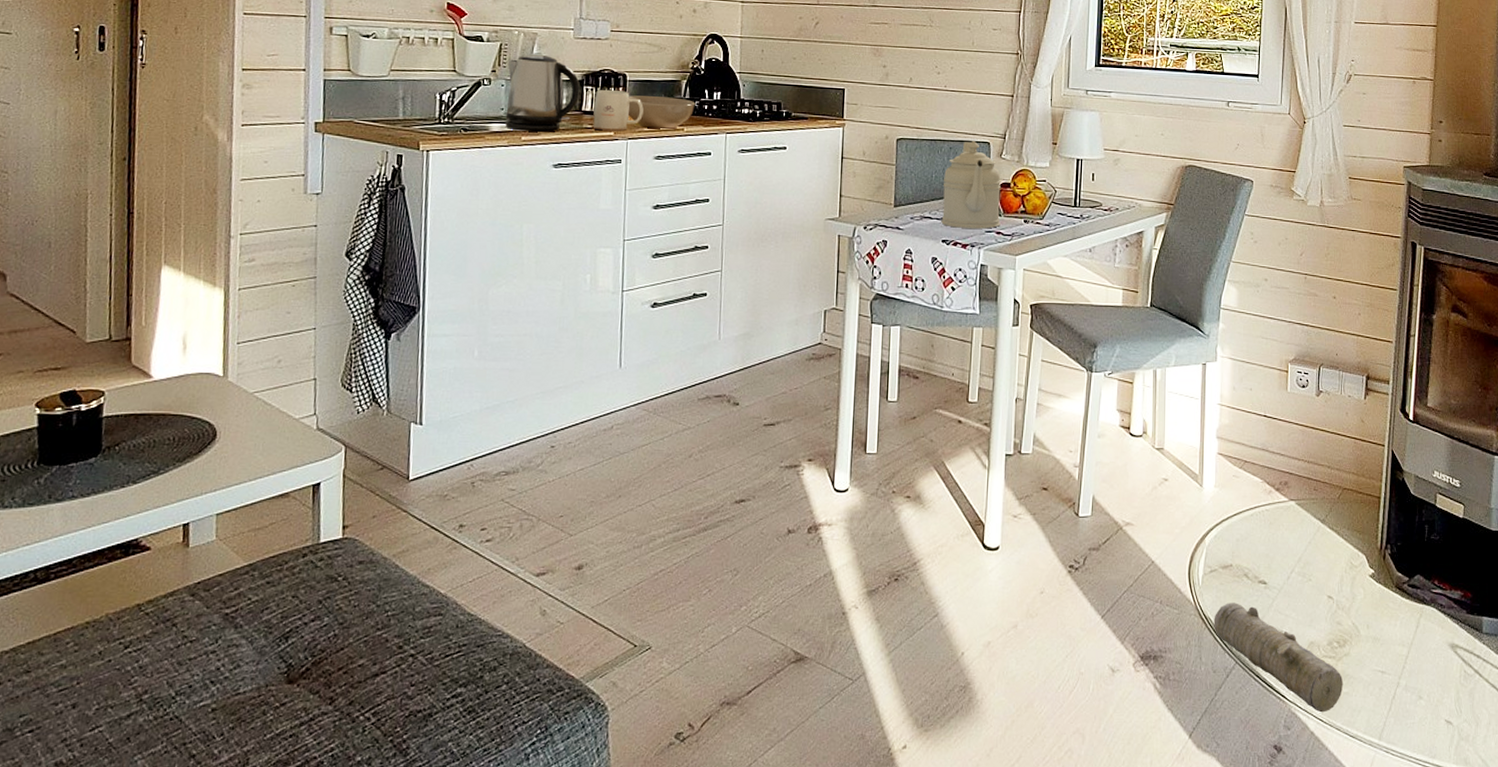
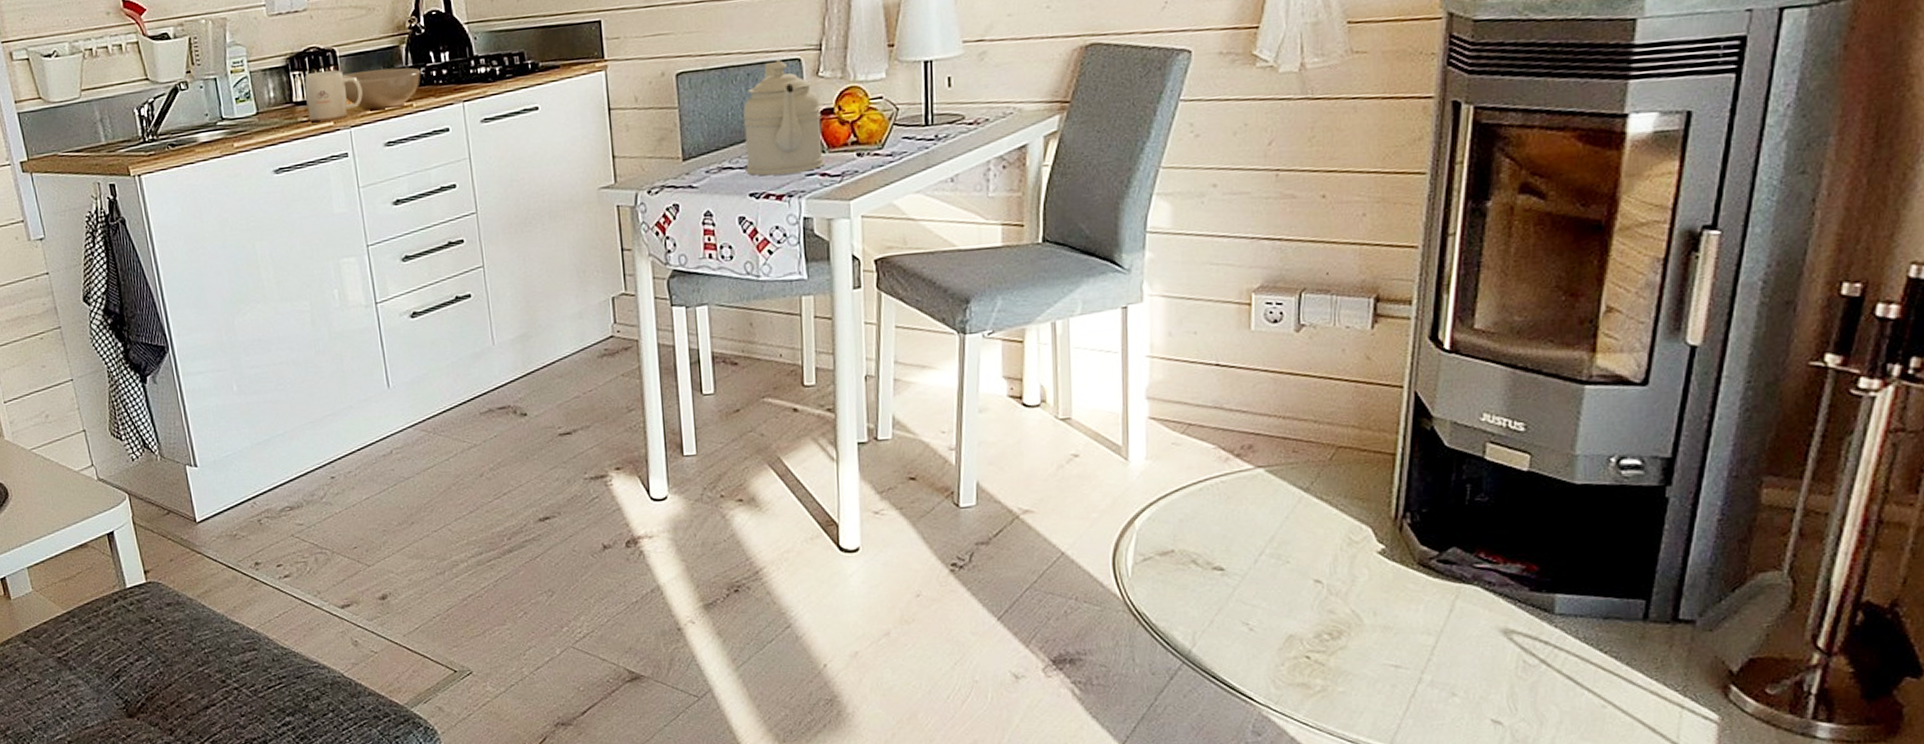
kettle: present [505,54,581,133] -> none [200,42,288,138]
decorative log: present [1213,603,1344,713] -> none [1150,594,1338,716]

